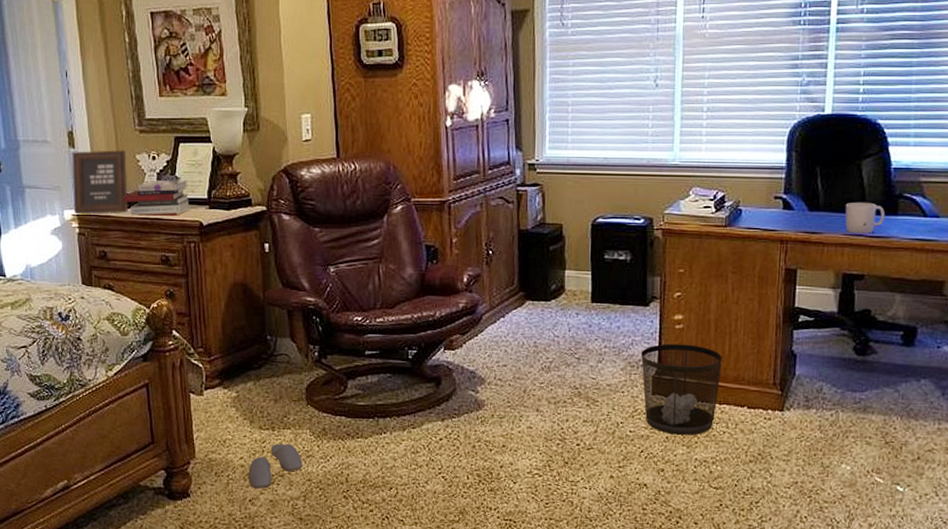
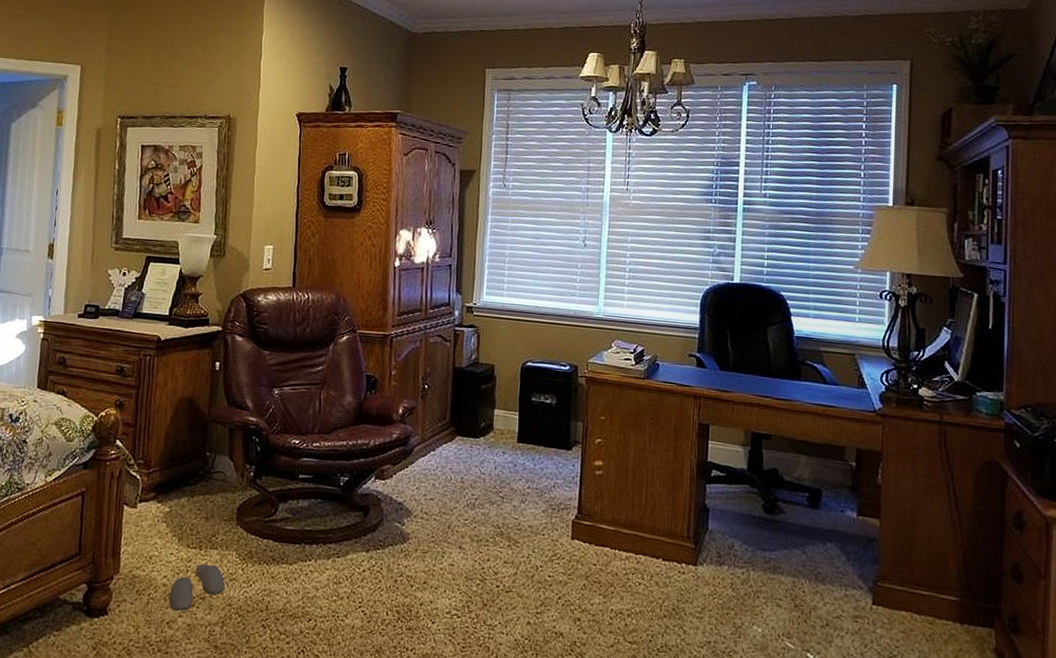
picture frame: present [72,150,128,215] -> none [41,262,99,322]
books: present [123,180,191,216] -> none [89,294,152,329]
waste bin: present [640,343,722,435] -> none [561,488,639,585]
mug: present [845,202,886,235] -> none [753,365,790,396]

